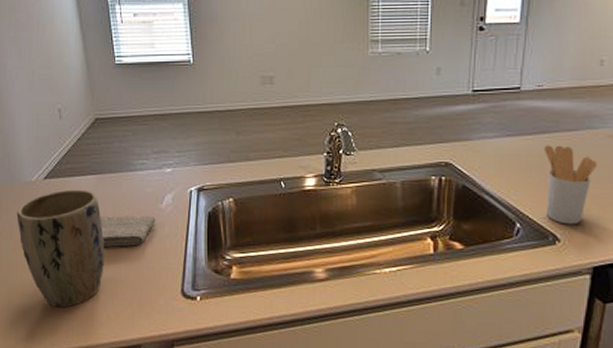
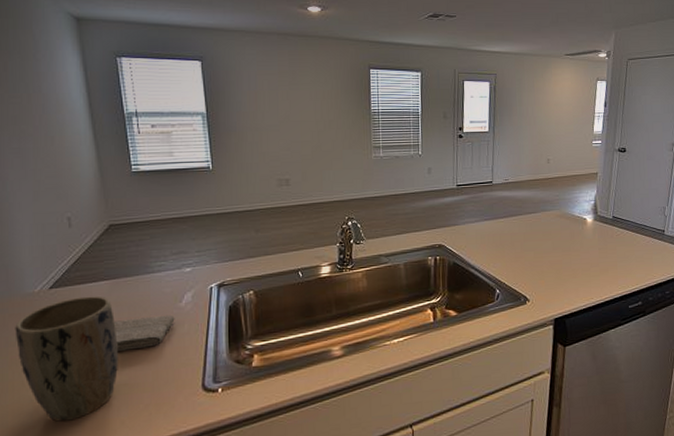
utensil holder: present [543,145,598,225] -> none [512,225,552,287]

